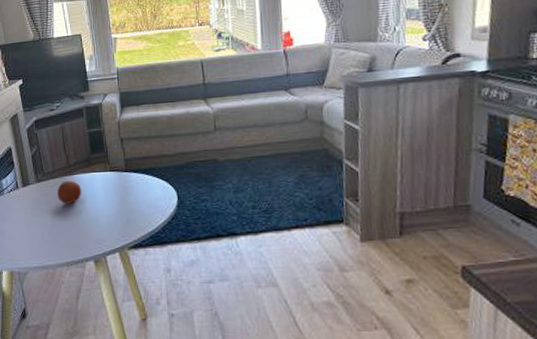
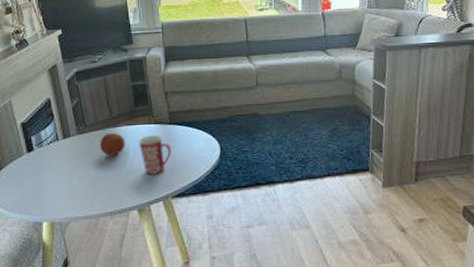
mug: none [94,183,128,224] -> present [137,135,172,175]

